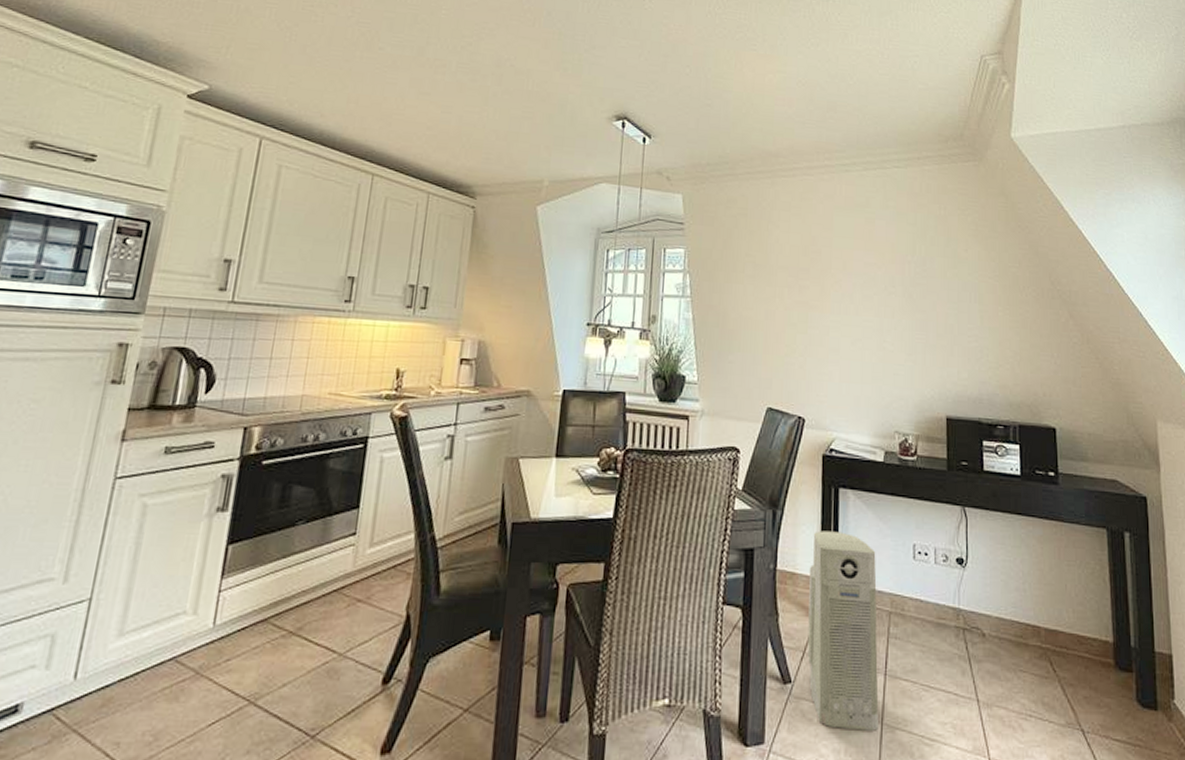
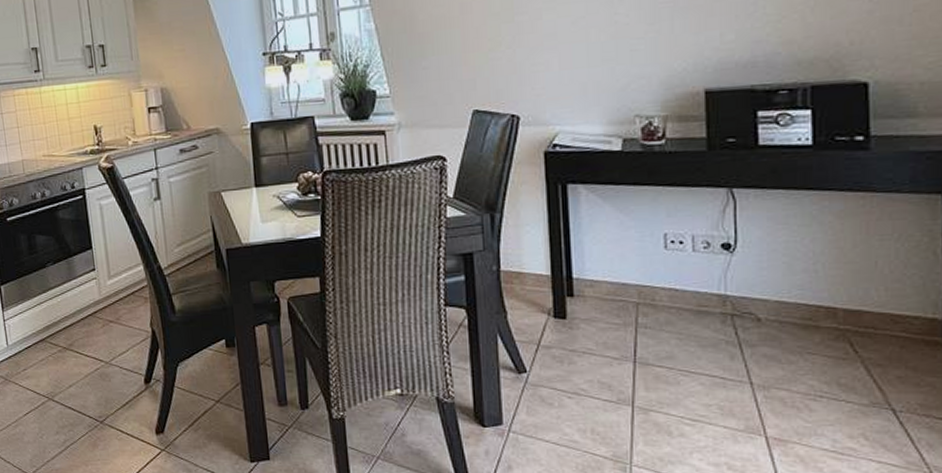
air purifier: present [807,531,879,731] -> none [537,228,629,413]

